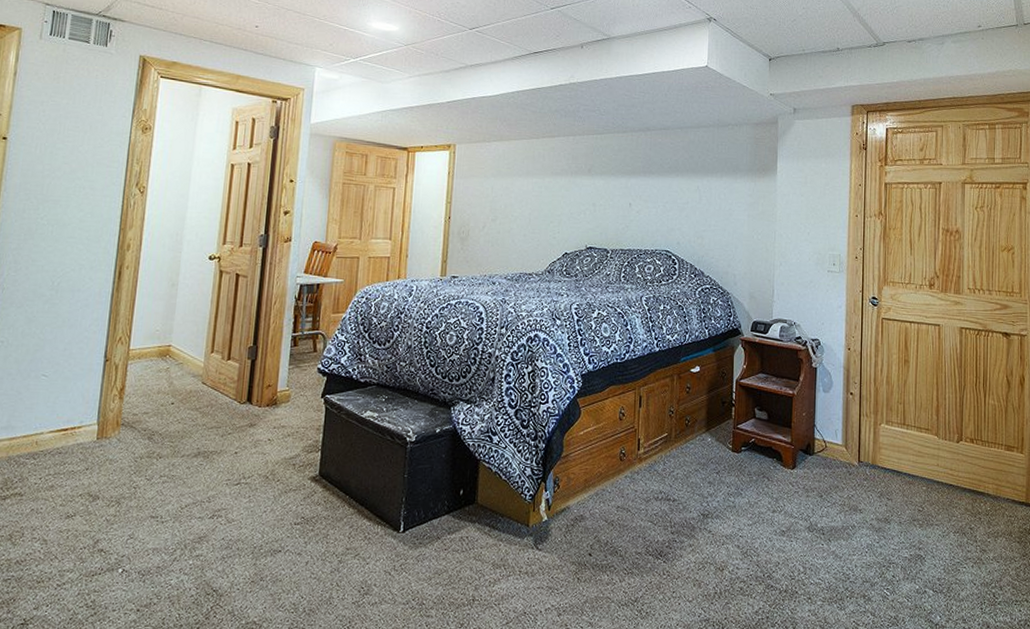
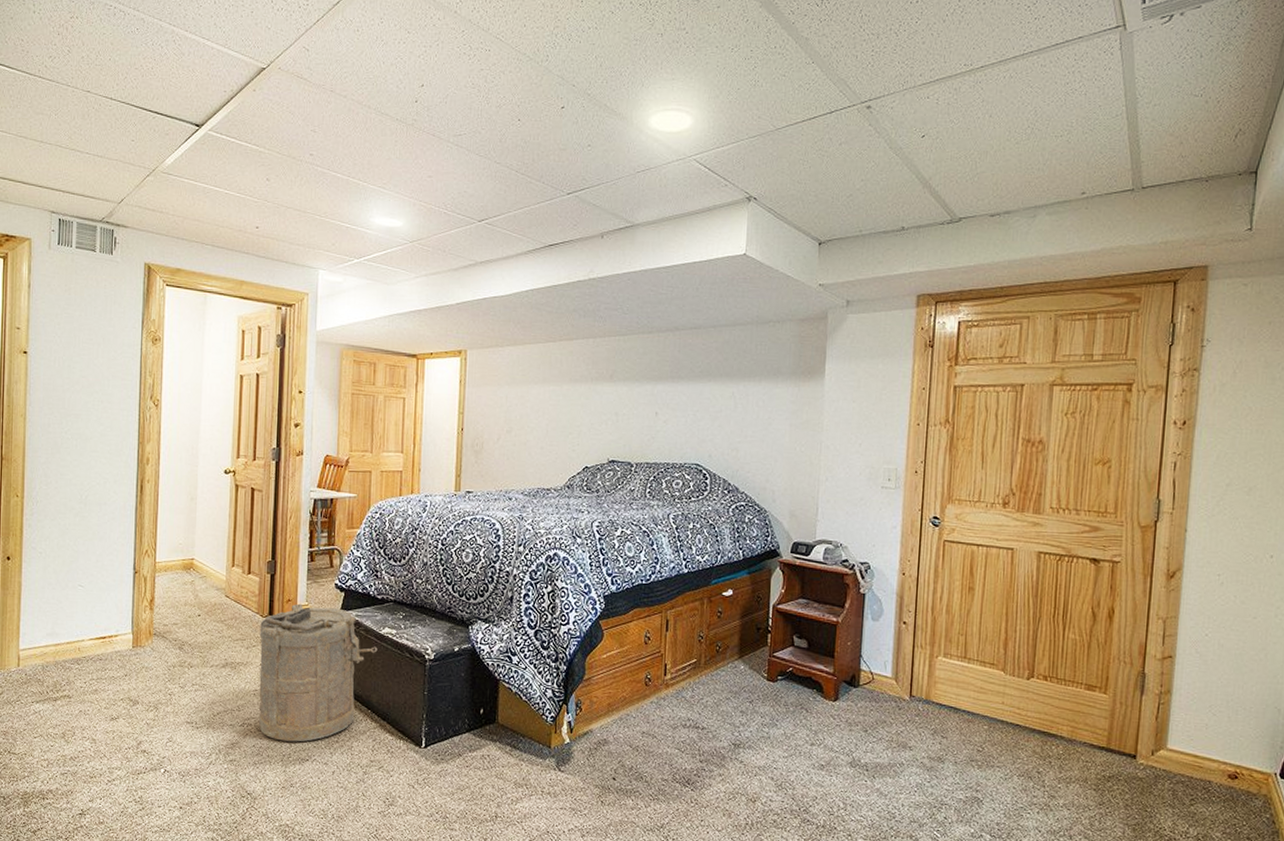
laundry hamper: none [230,389,359,533] -> present [259,603,378,742]

